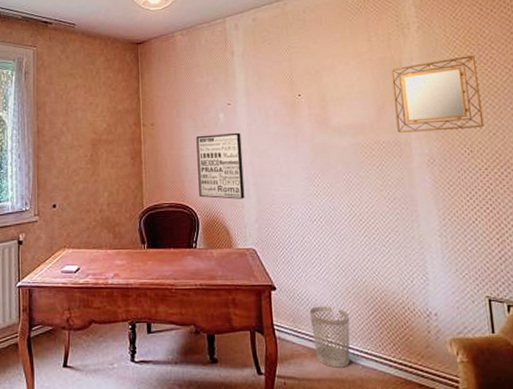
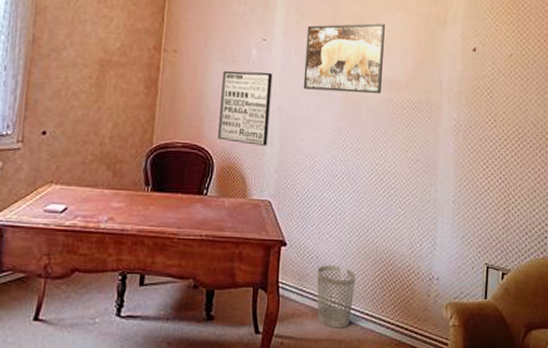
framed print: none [266,73,347,143] -> present [303,23,385,94]
home mirror: present [391,55,485,133] -> none [431,24,514,98]

